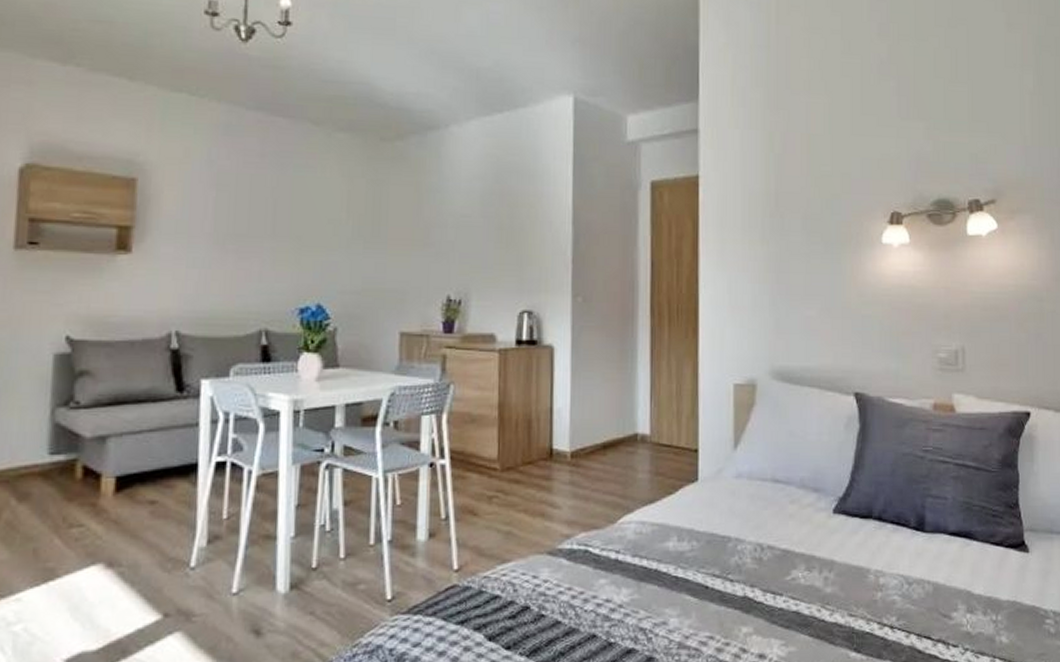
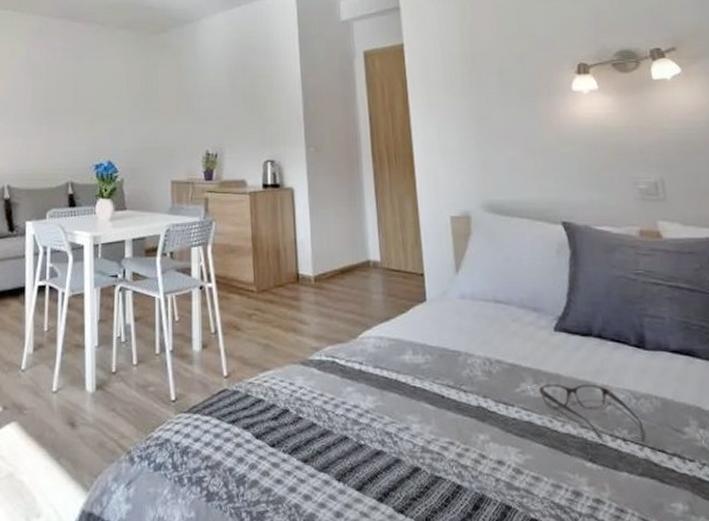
eyeglasses: none [810,570,913,629] -> present [538,384,645,442]

